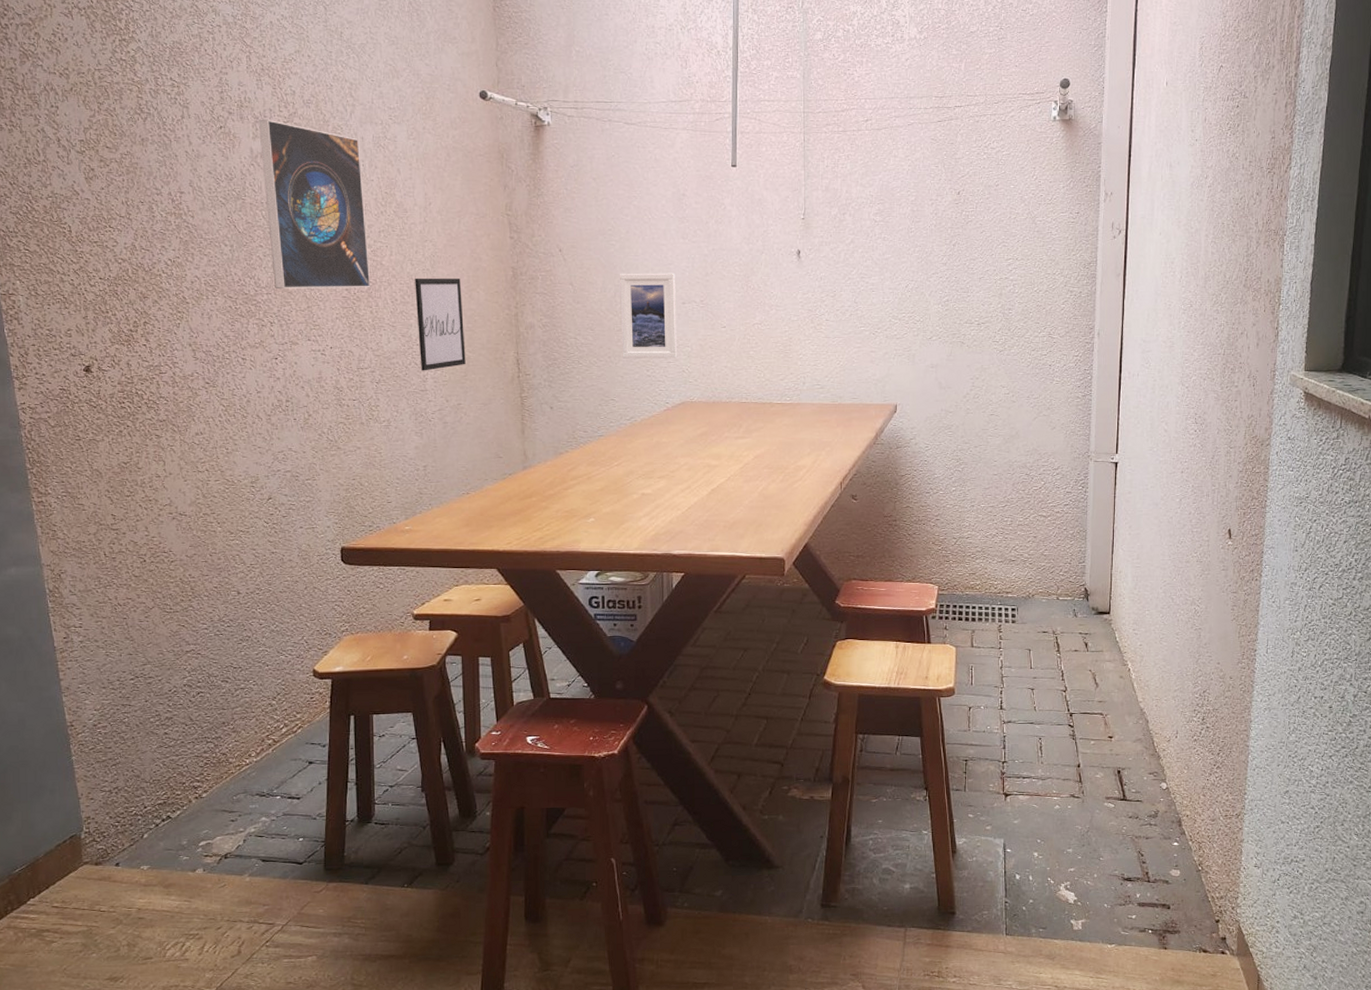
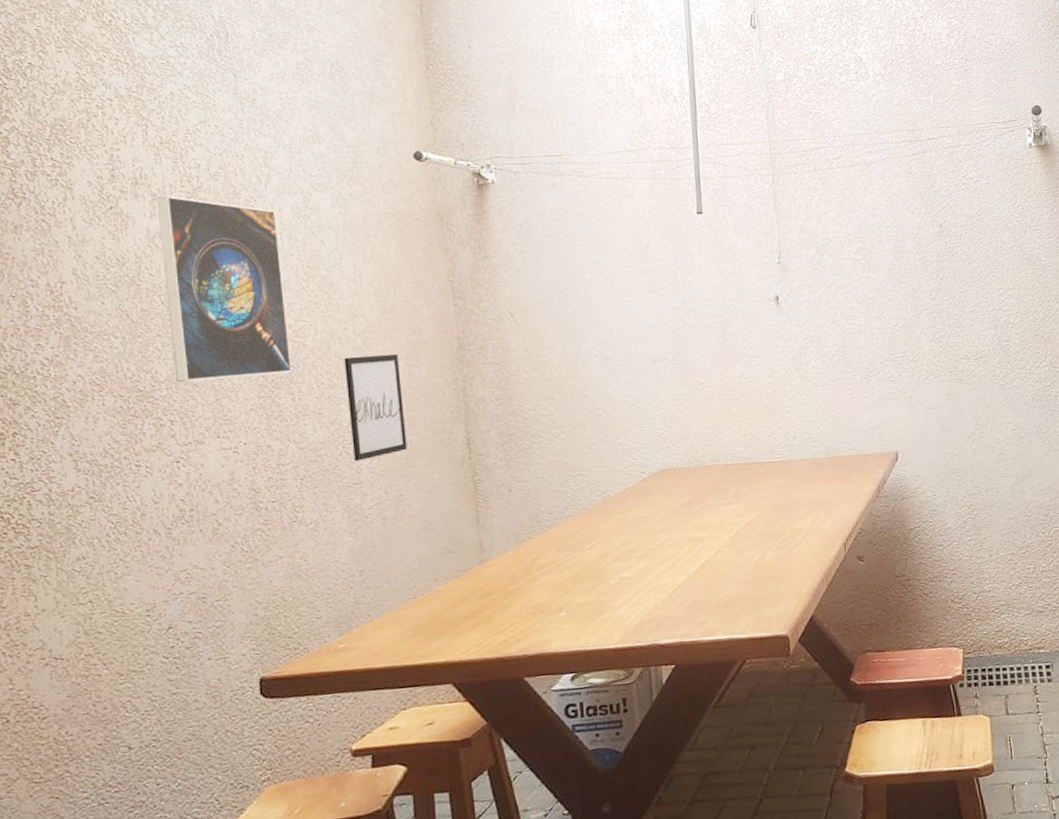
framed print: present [619,273,678,359] -> none [580,330,652,428]

